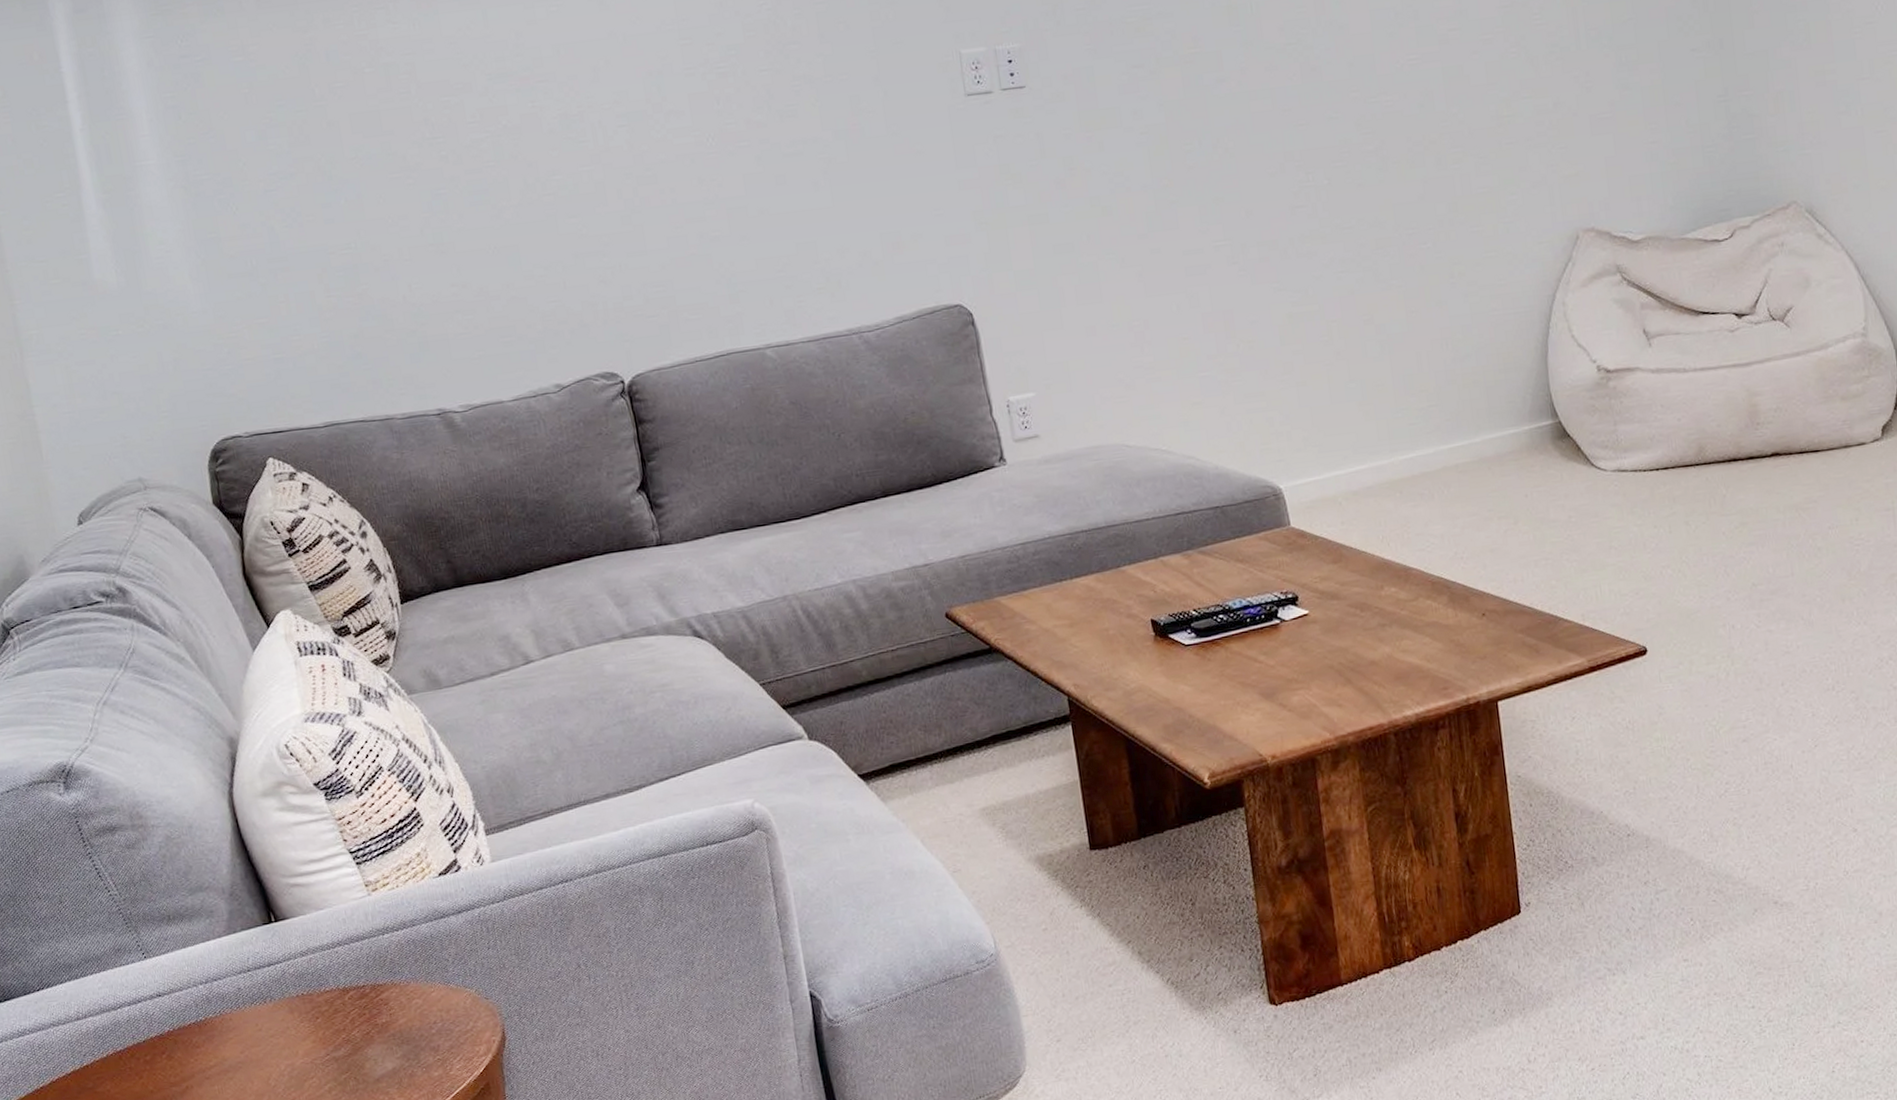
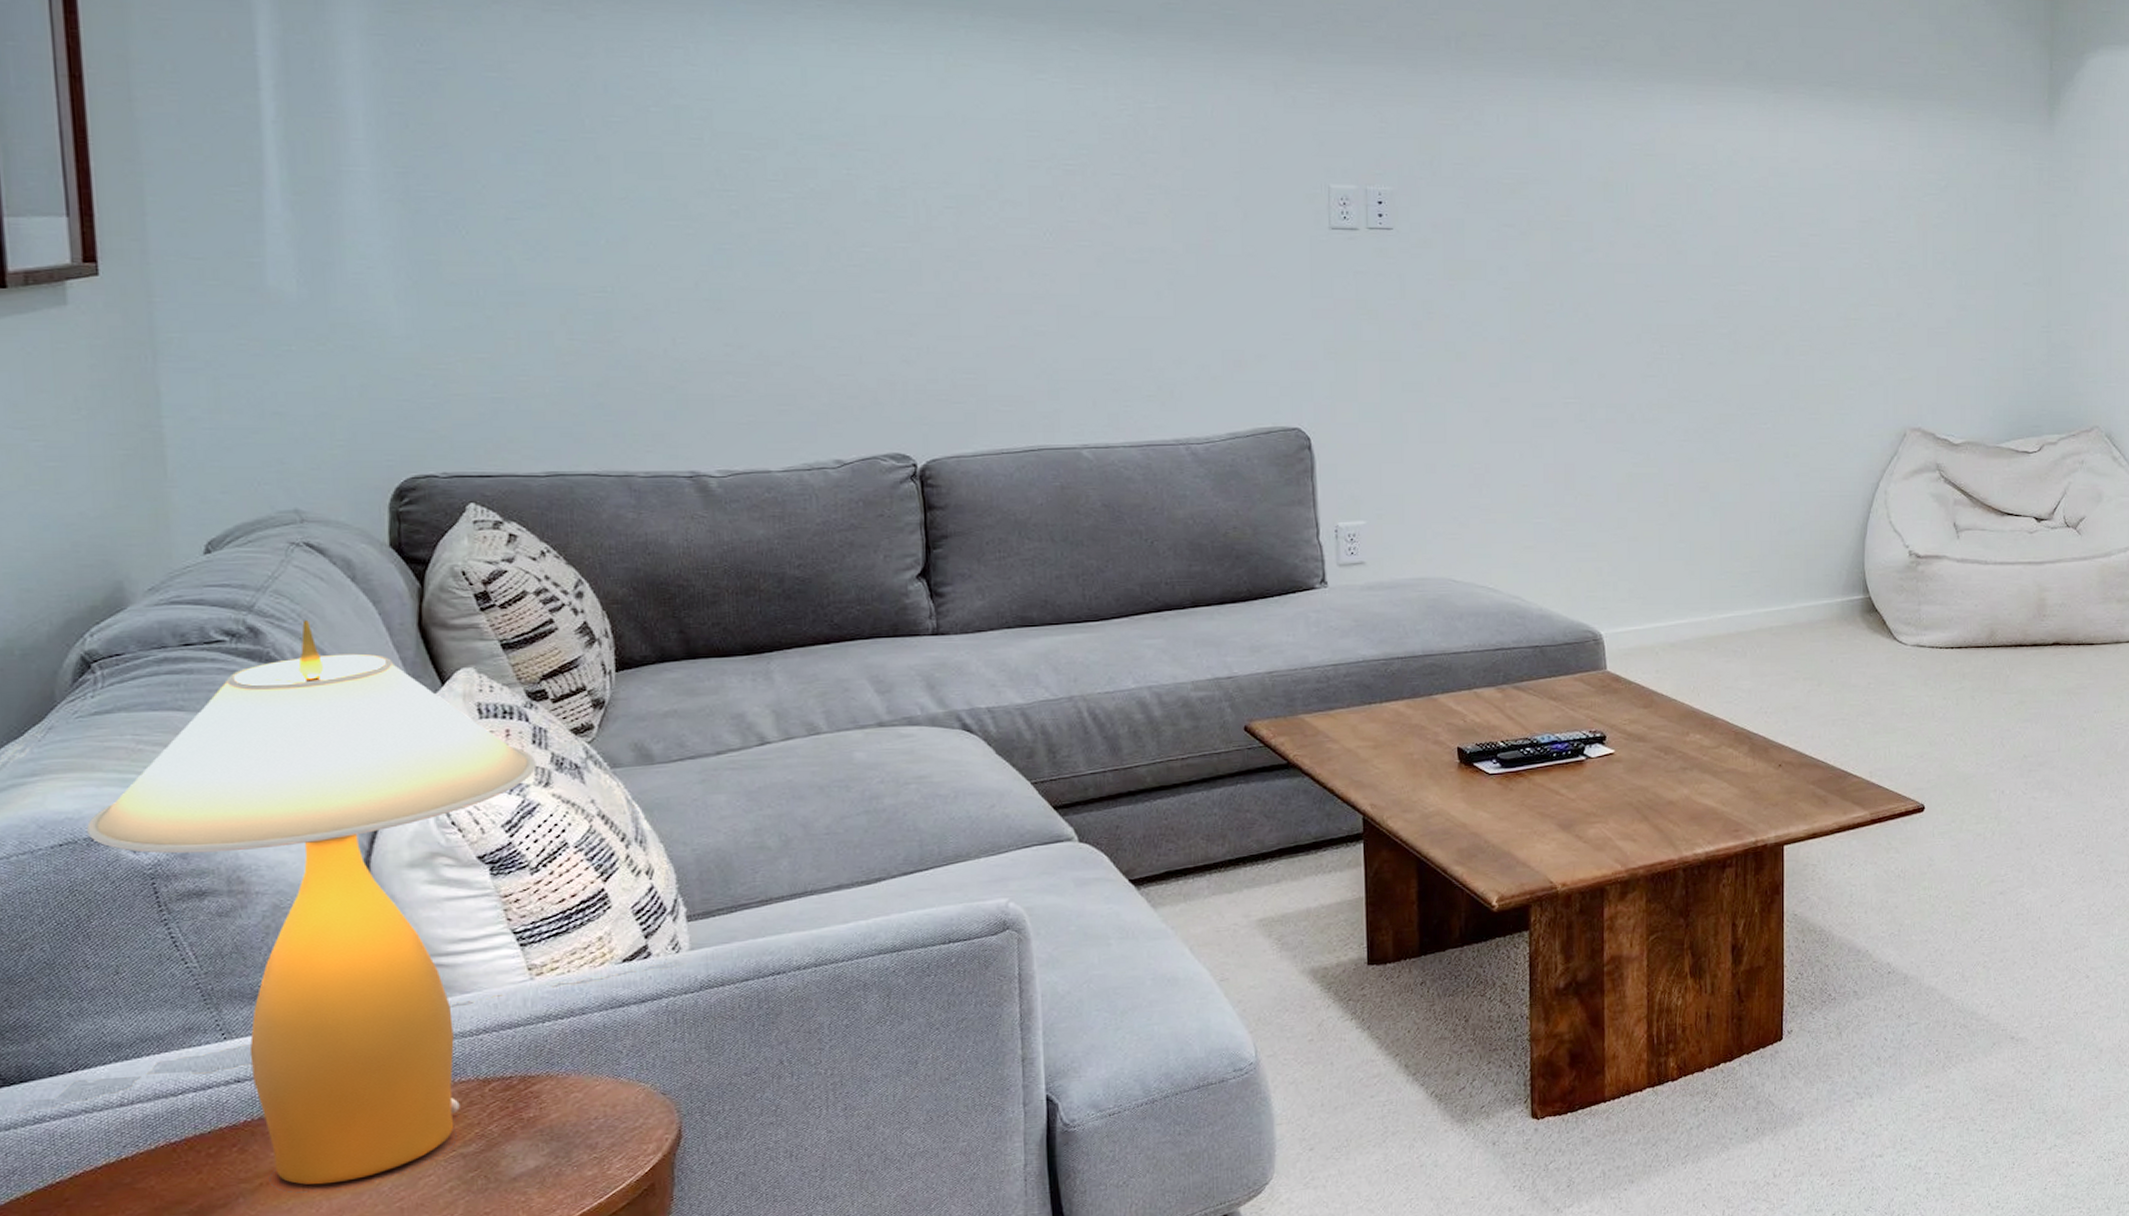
table lamp: none [23,578,349,1088] -> present [86,620,536,1185]

